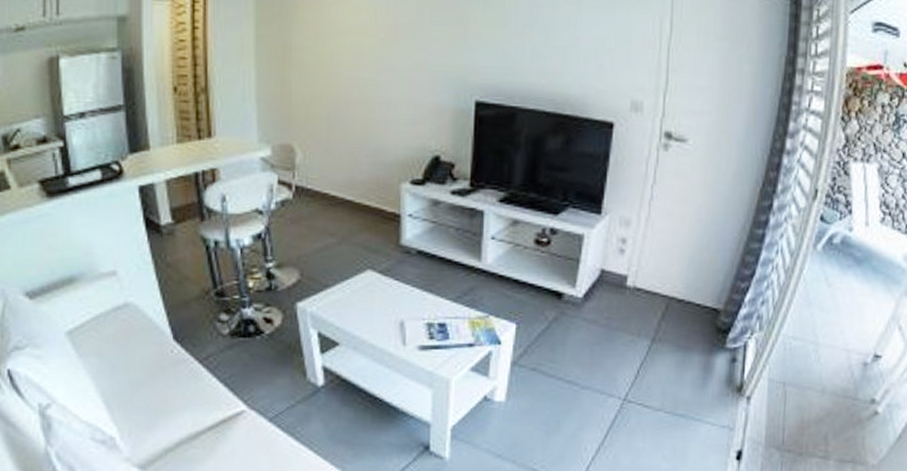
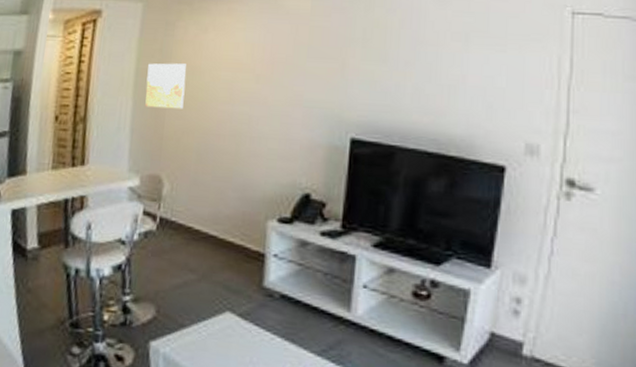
wall art: none [268,28,310,77] -> present [145,63,186,109]

